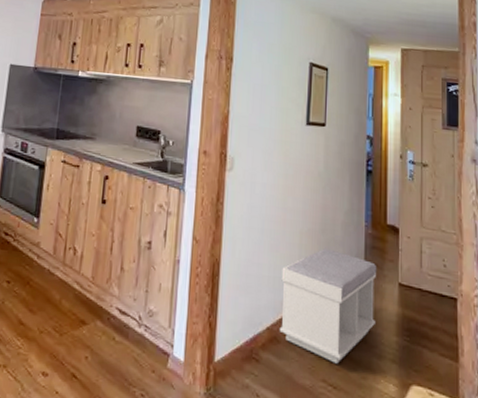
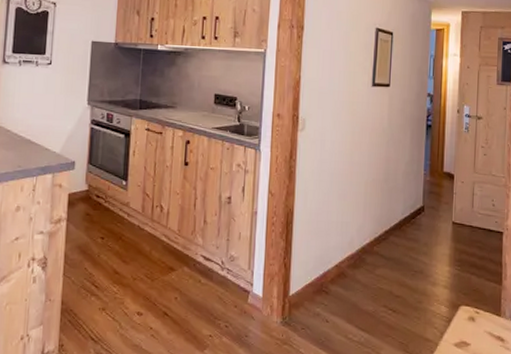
bench: present [279,248,377,364] -> none [346,195,434,292]

